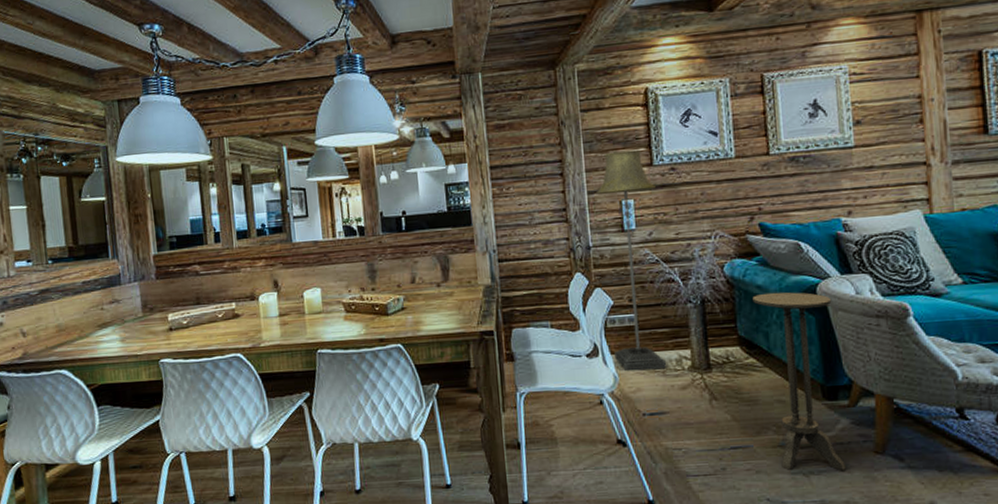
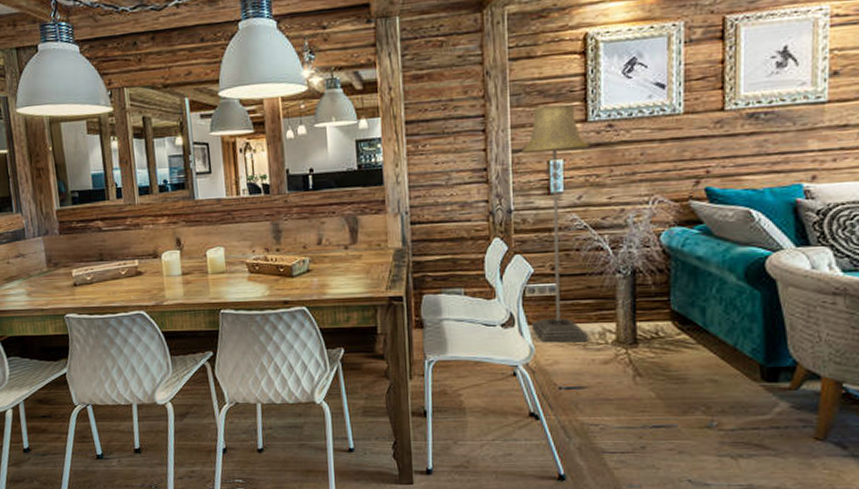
side table: present [752,292,846,471] -> none [690,264,782,456]

